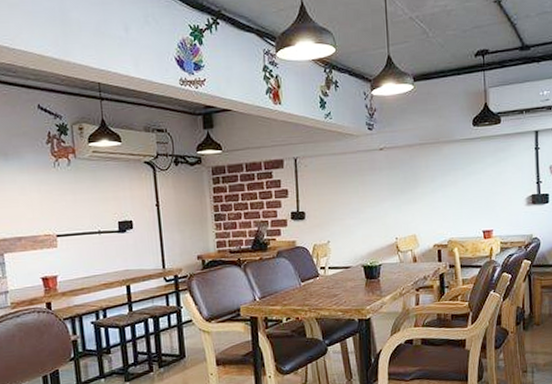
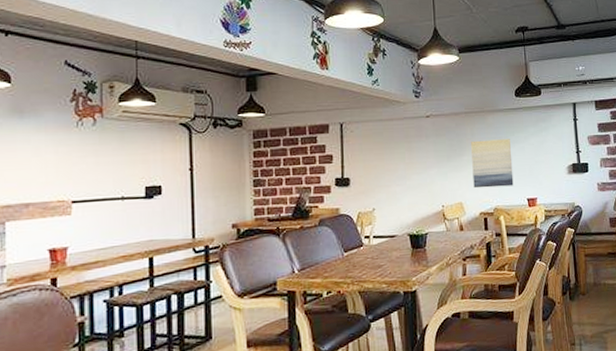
wall art: none [425,170,469,221] -> present [471,139,514,189]

